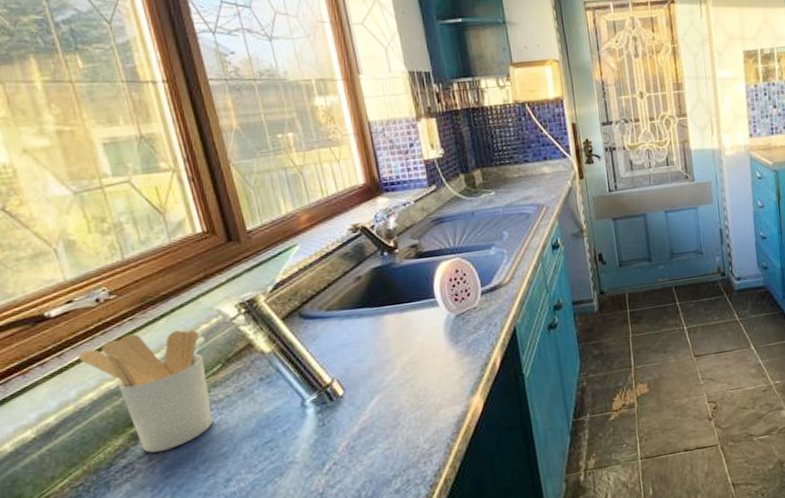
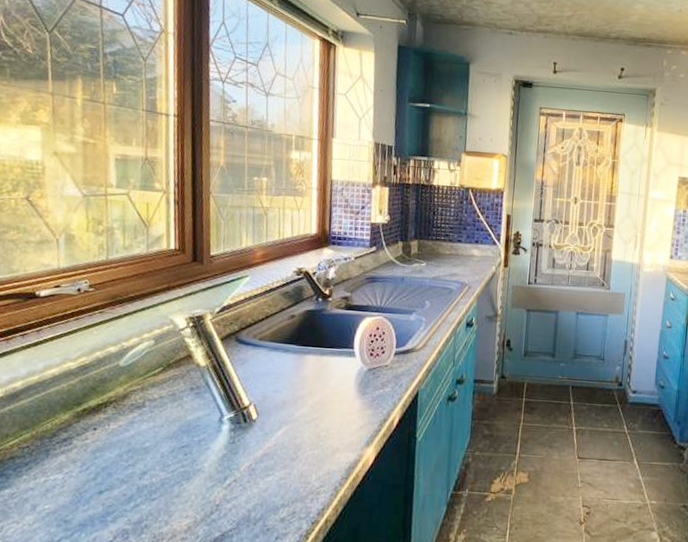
utensil holder: present [79,330,213,453] -> none [52,325,151,434]

